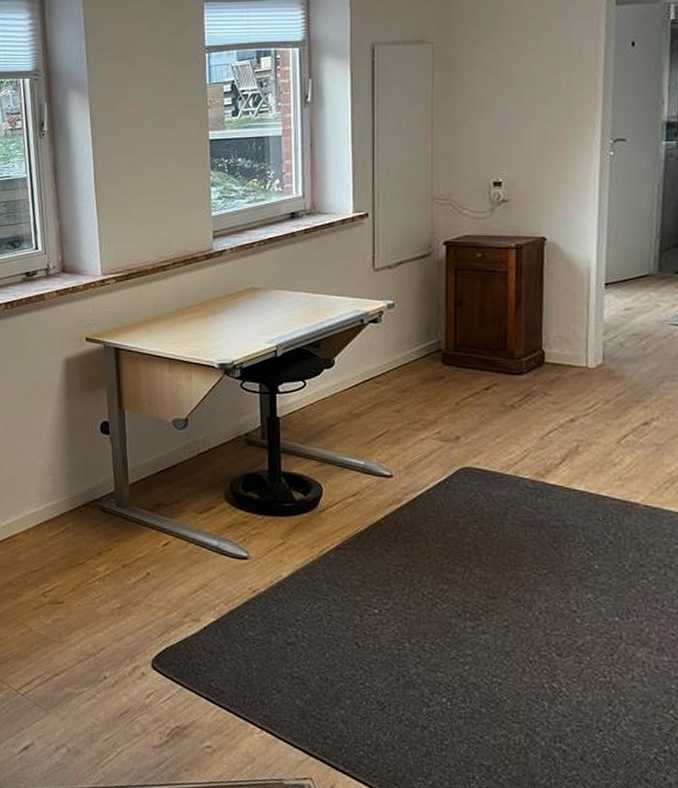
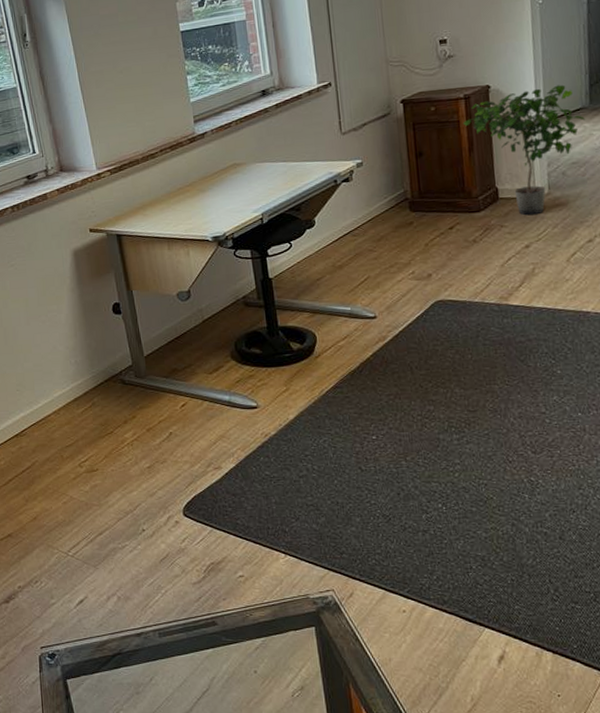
potted plant: none [511,246,653,387] -> present [462,84,586,216]

